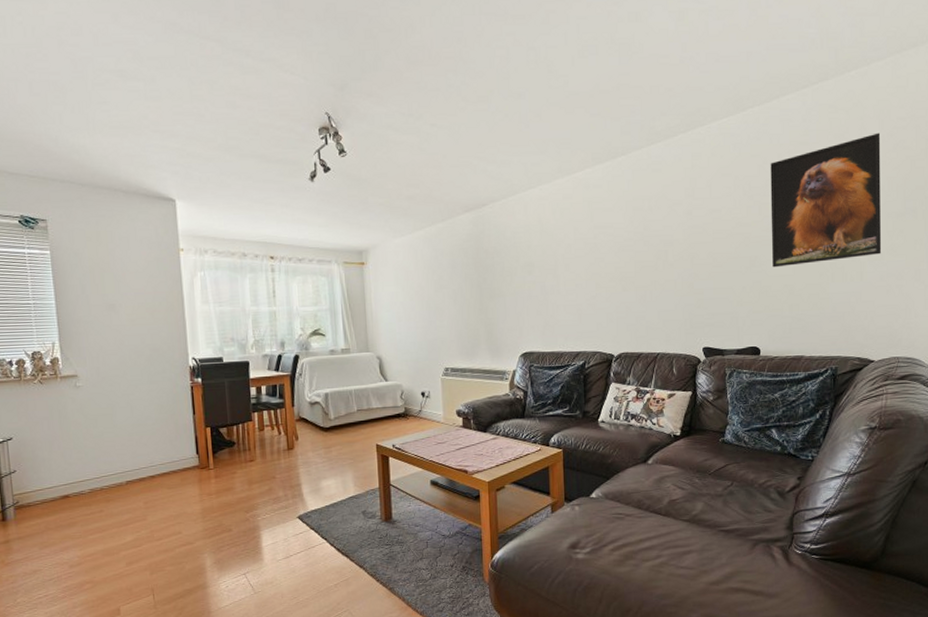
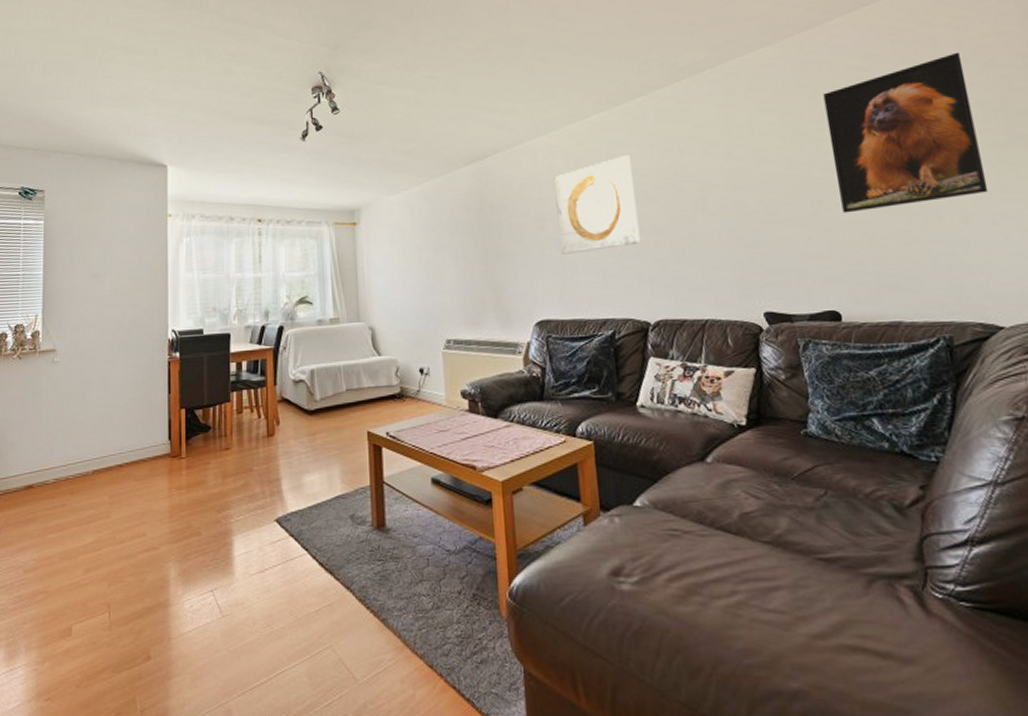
wall art: none [542,210,611,296] -> present [554,155,641,255]

